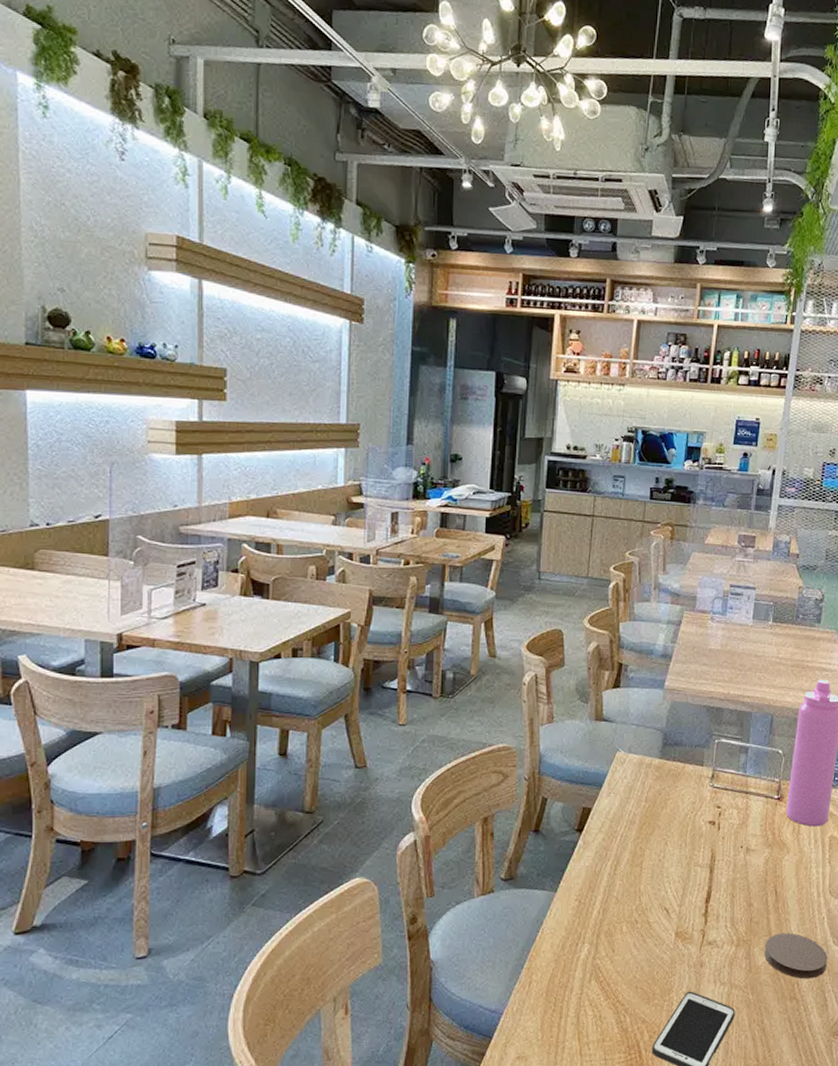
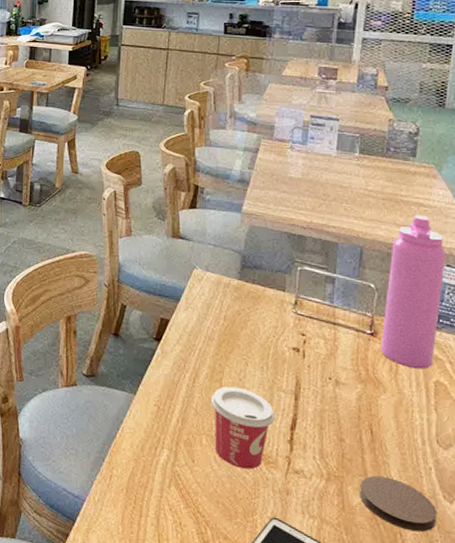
cup: none [631,868,692,949] -> present [210,386,275,470]

